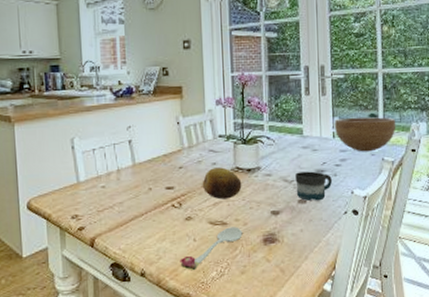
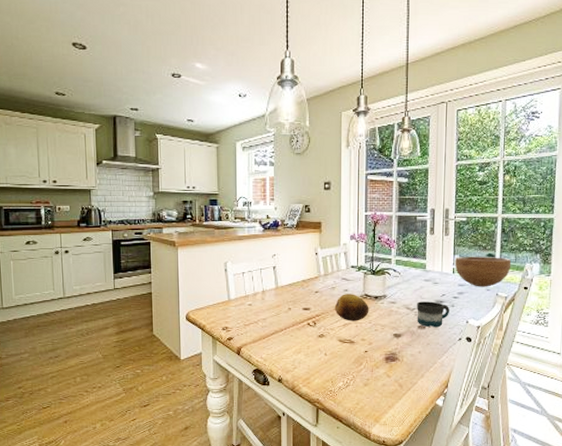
spoon: present [180,226,243,271] -> none [312,345,367,380]

